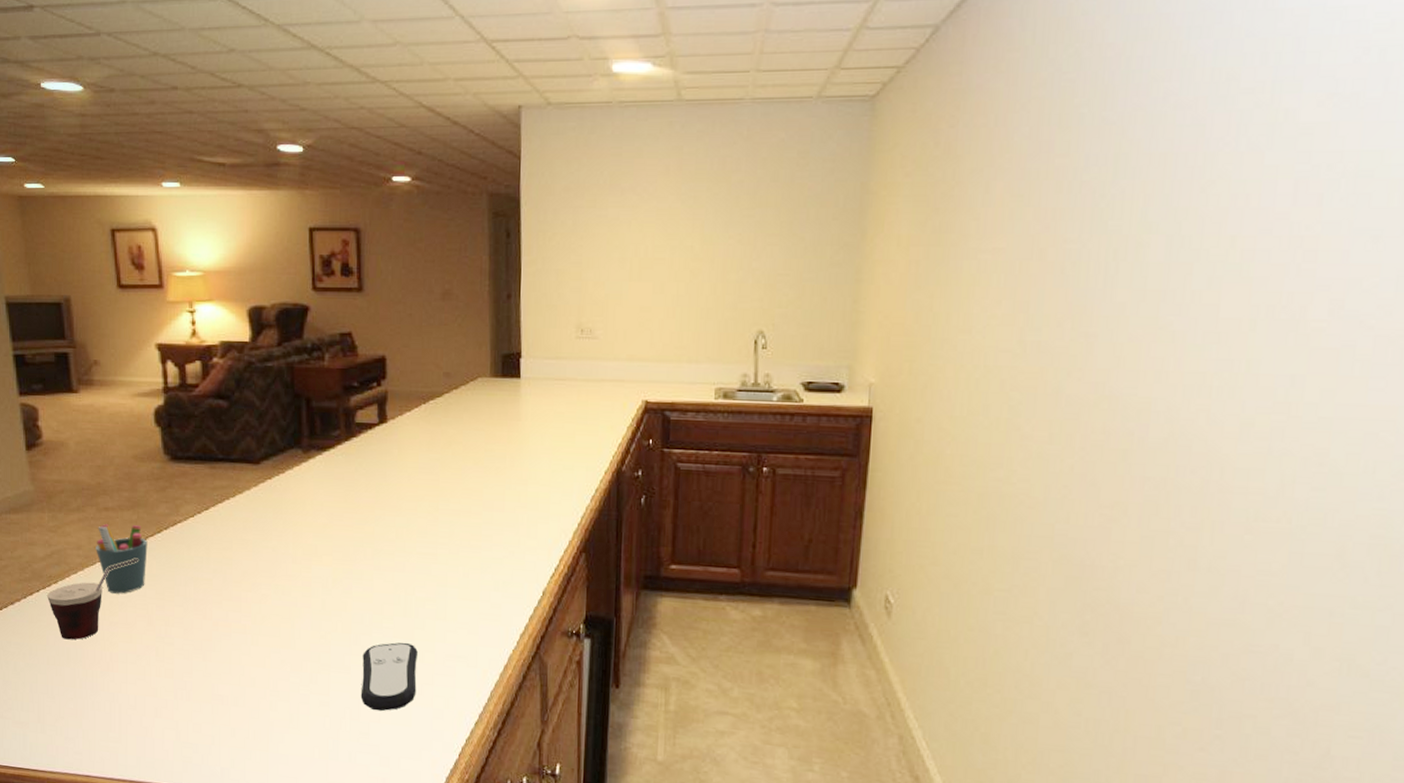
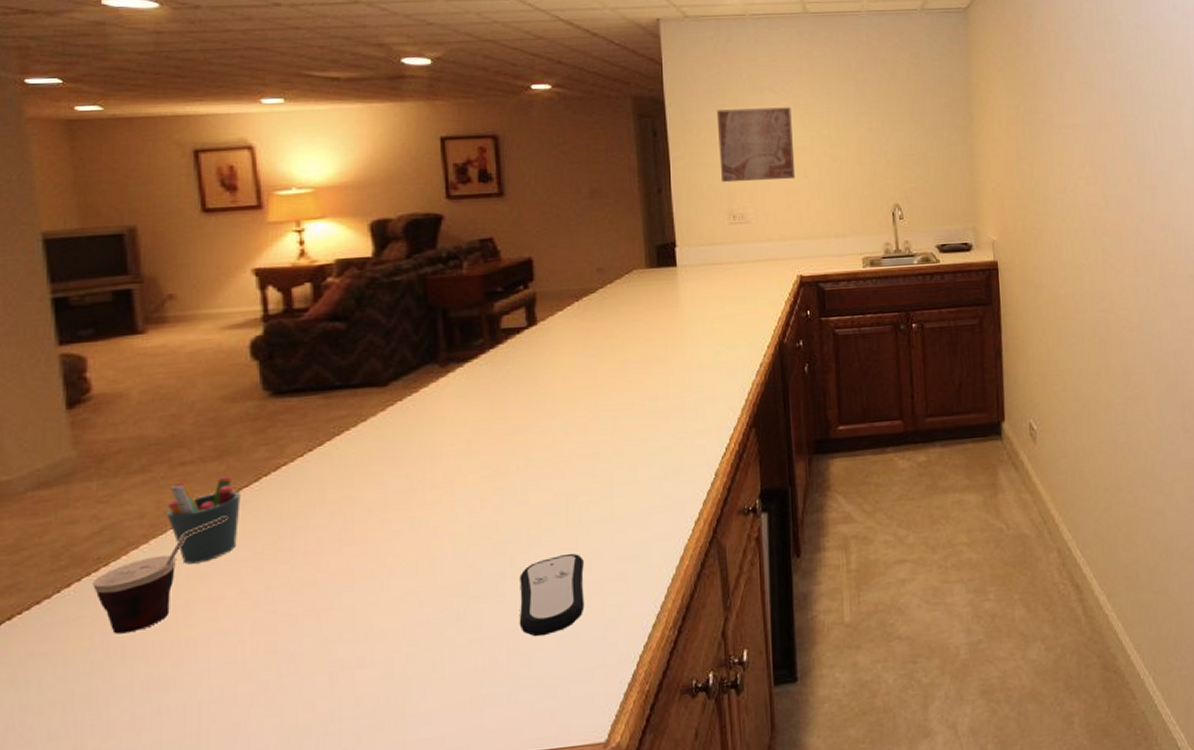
wall art: none [571,211,653,294] -> present [716,107,796,183]

